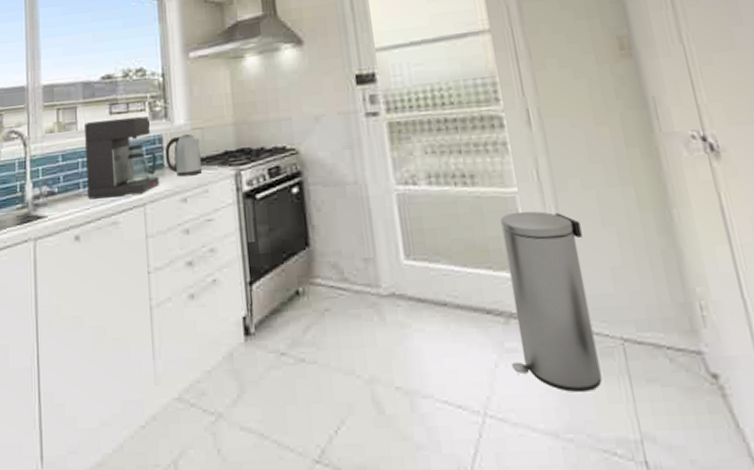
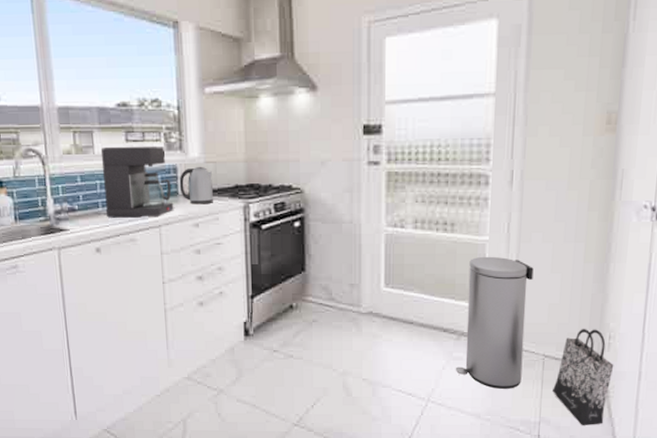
shopping bag: none [644,297,731,442] -> present [553,328,614,425]

